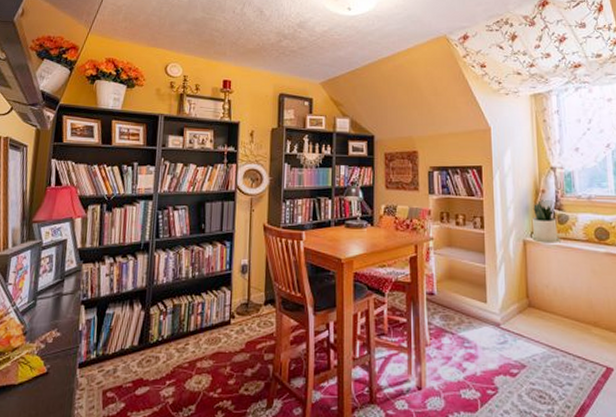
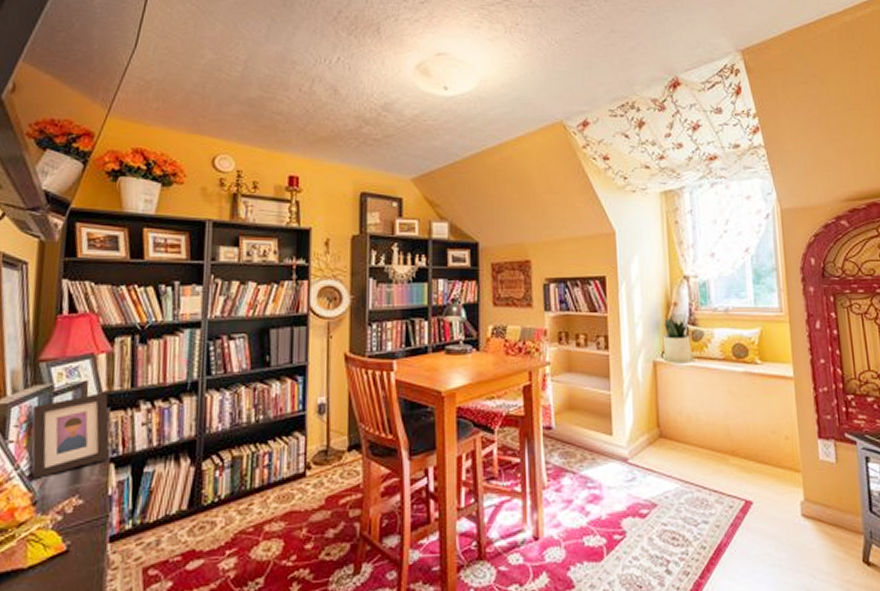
picture frame: none [23,249,82,315] -> present [31,392,109,481]

